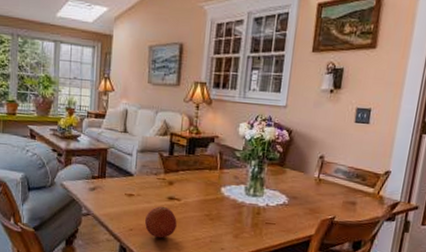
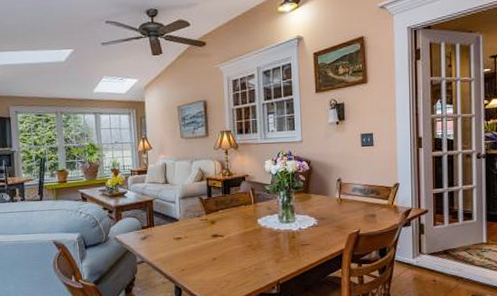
fruit: present [144,206,177,239] -> none [194,244,224,274]

